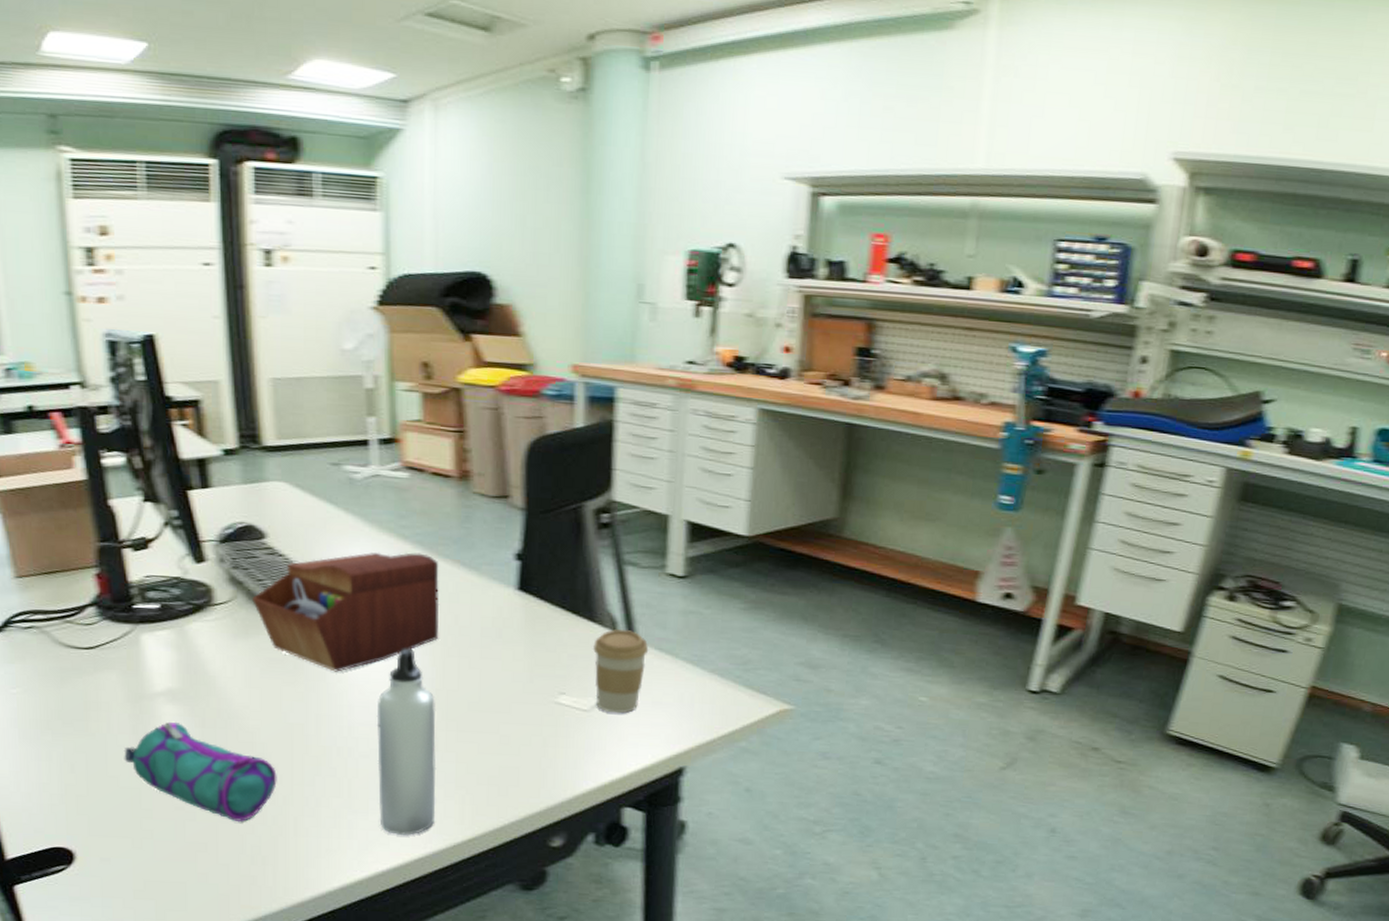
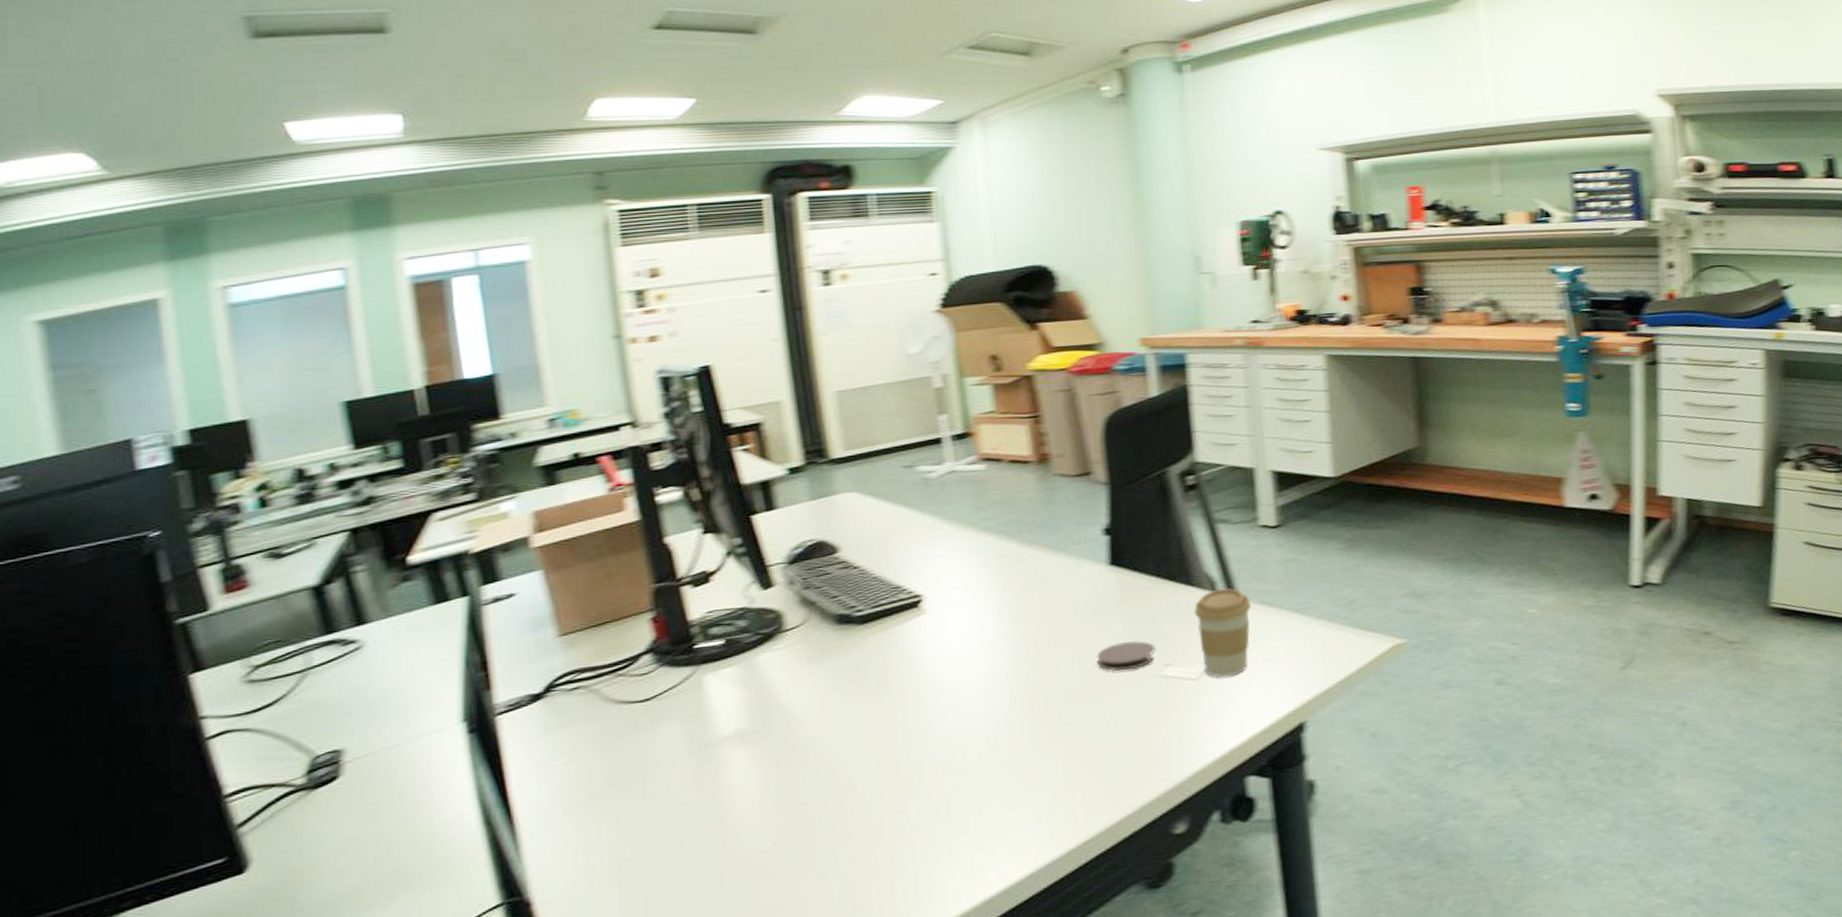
pencil case: present [124,722,277,823] -> none [687,767,865,870]
sewing box: present [252,552,440,672] -> none [827,543,1031,682]
water bottle: present [376,648,437,835] -> none [971,643,1045,852]
coaster: none [497,665,553,692] -> present [1097,641,1156,672]

